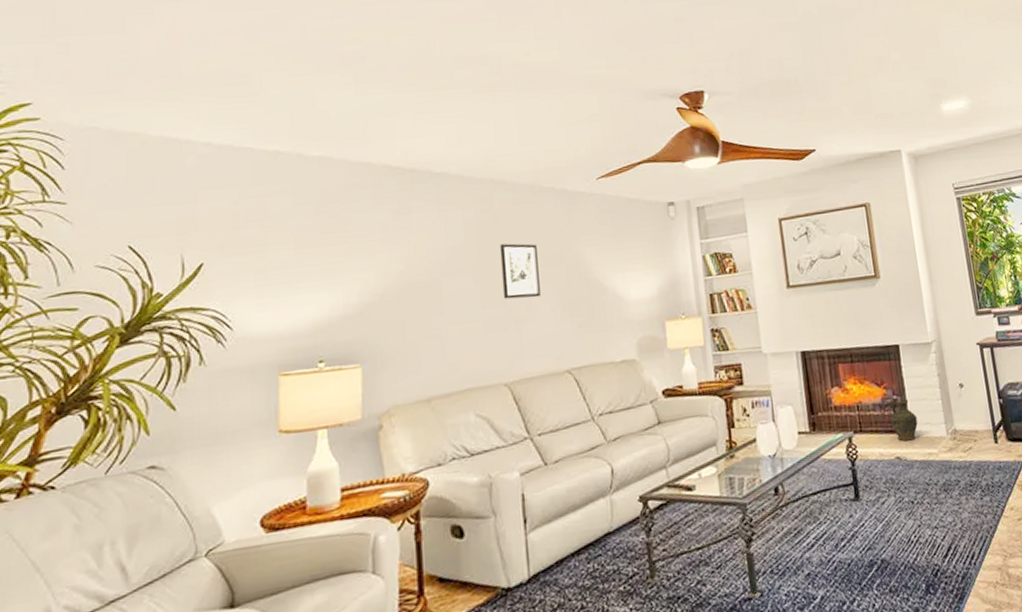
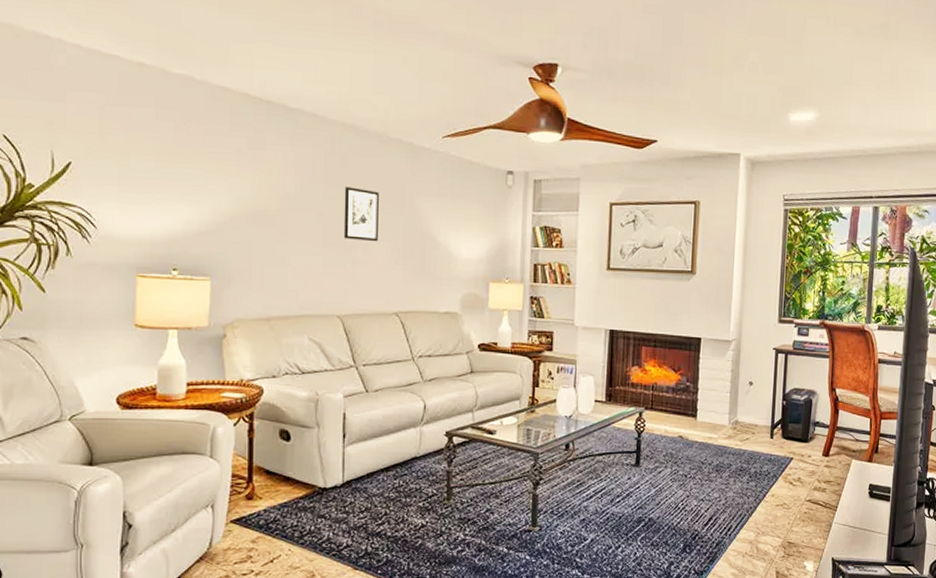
ceramic jug: present [891,400,918,442] -> none [680,388,705,424]

